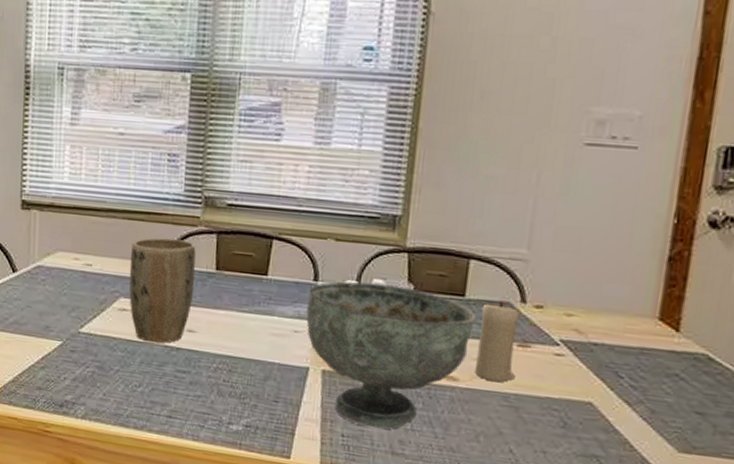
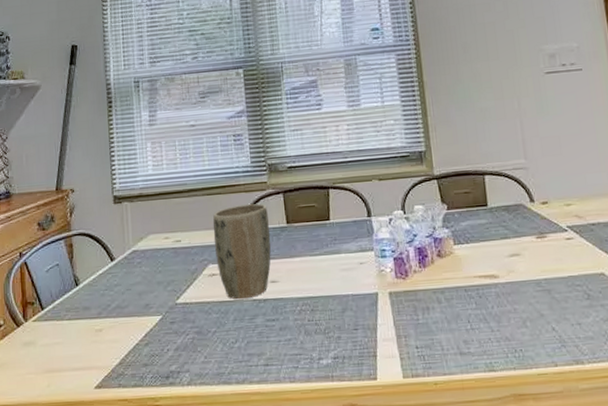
decorative bowl: present [306,281,476,430] -> none [365,207,500,335]
candle: present [474,302,520,383] -> none [502,205,541,273]

